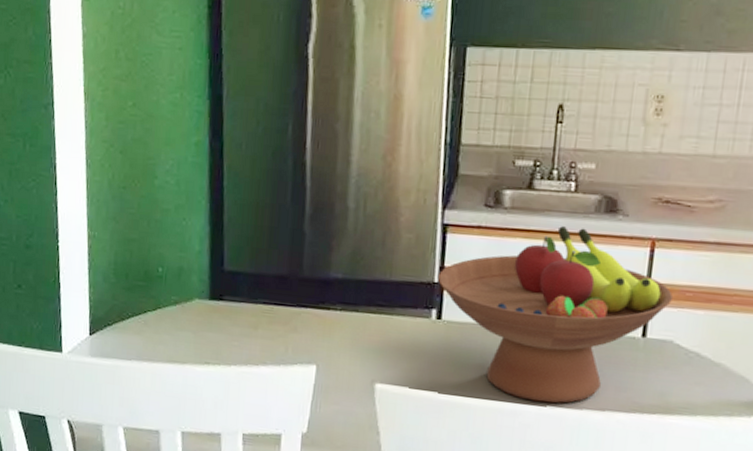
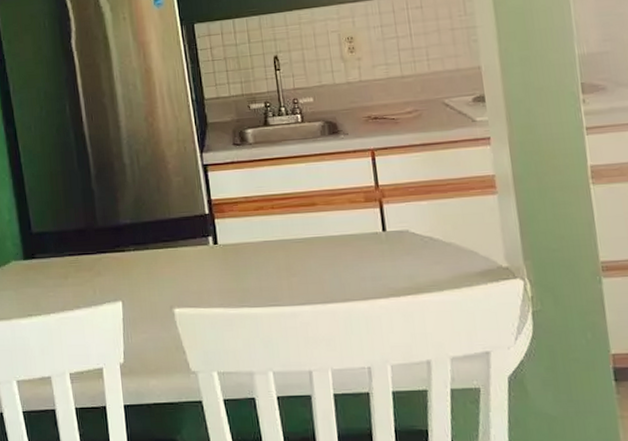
fruit bowl: present [437,226,674,404] -> none [207,150,400,302]

